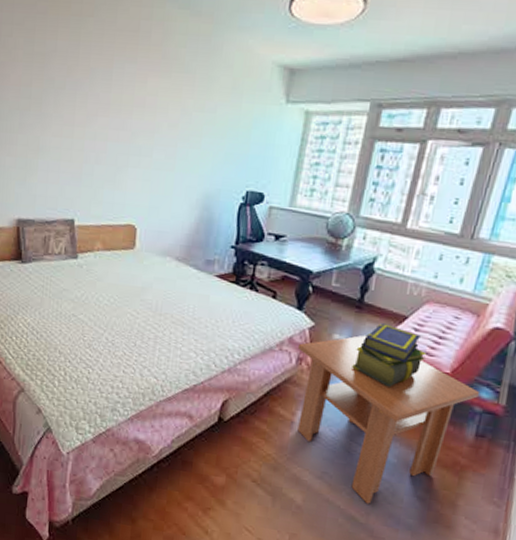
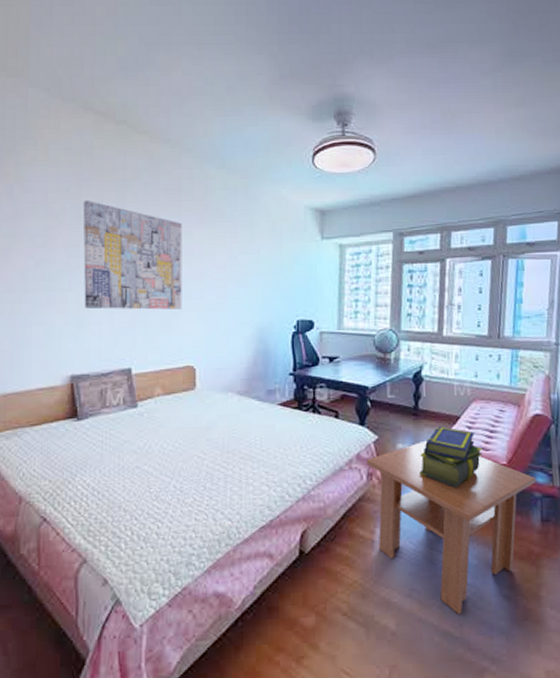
wall art: none [33,35,137,165] -> present [83,199,182,310]

